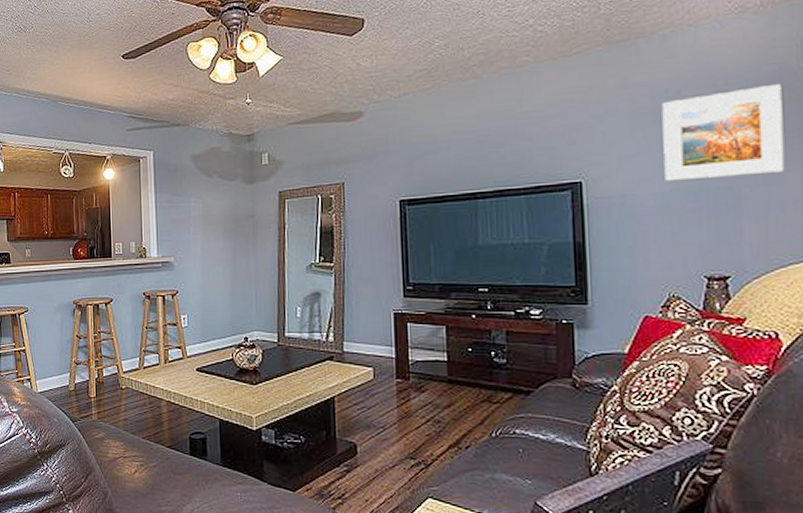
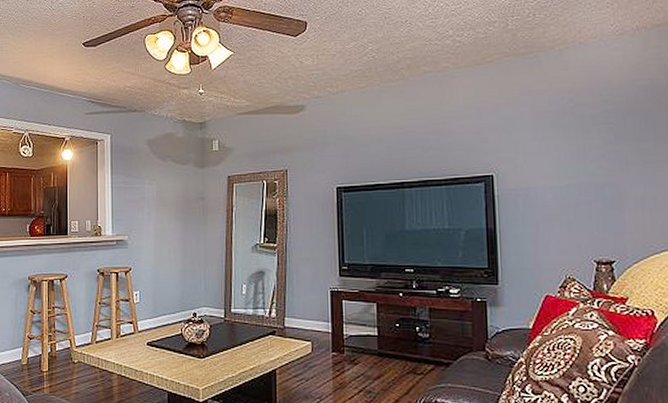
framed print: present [661,83,785,182] -> none [558,96,657,177]

